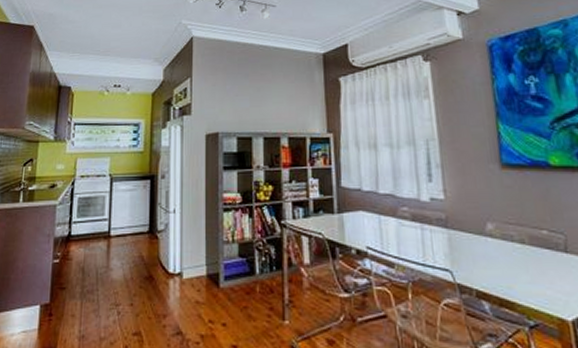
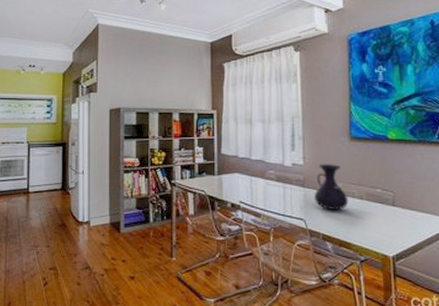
vase: none [461,198,507,258] -> present [314,164,349,210]

